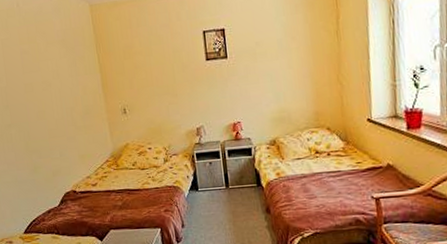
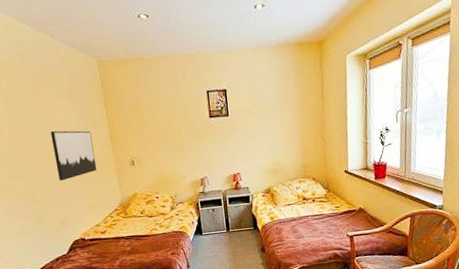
wall art: none [44,77,89,130] -> present [50,130,97,181]

